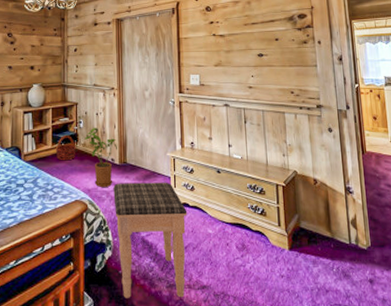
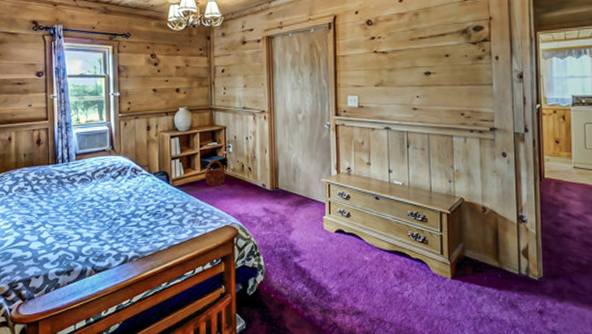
house plant: present [84,128,117,187] -> none [234,152,268,212]
footstool: present [113,182,188,298] -> none [265,208,343,323]

